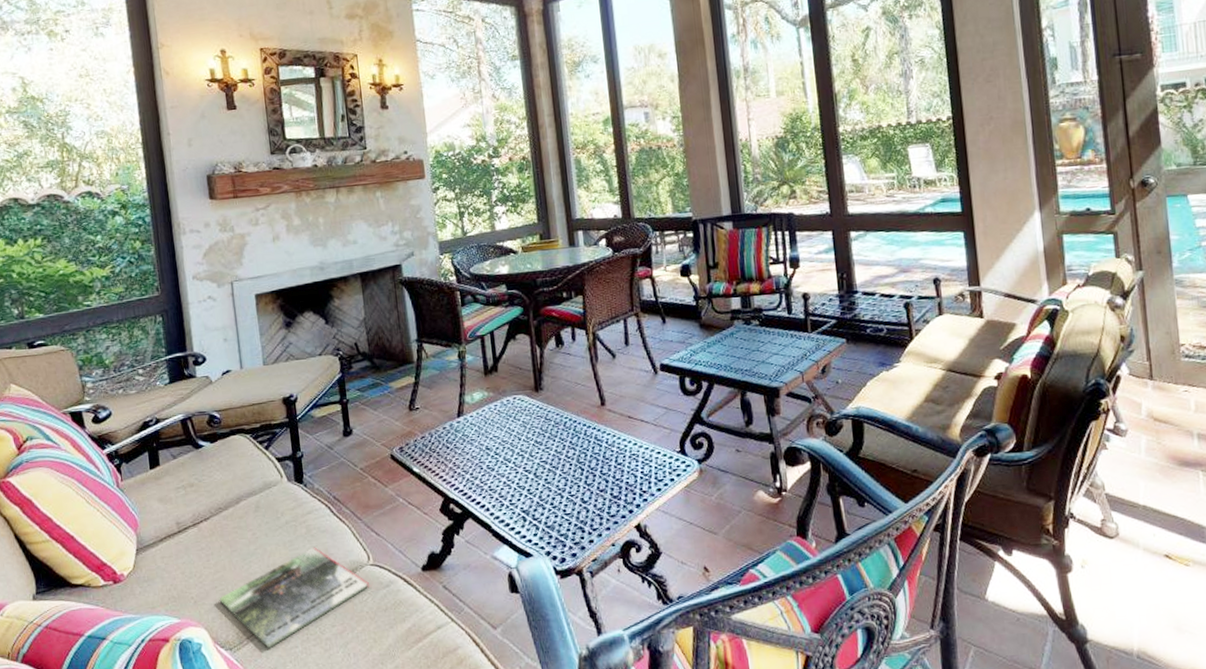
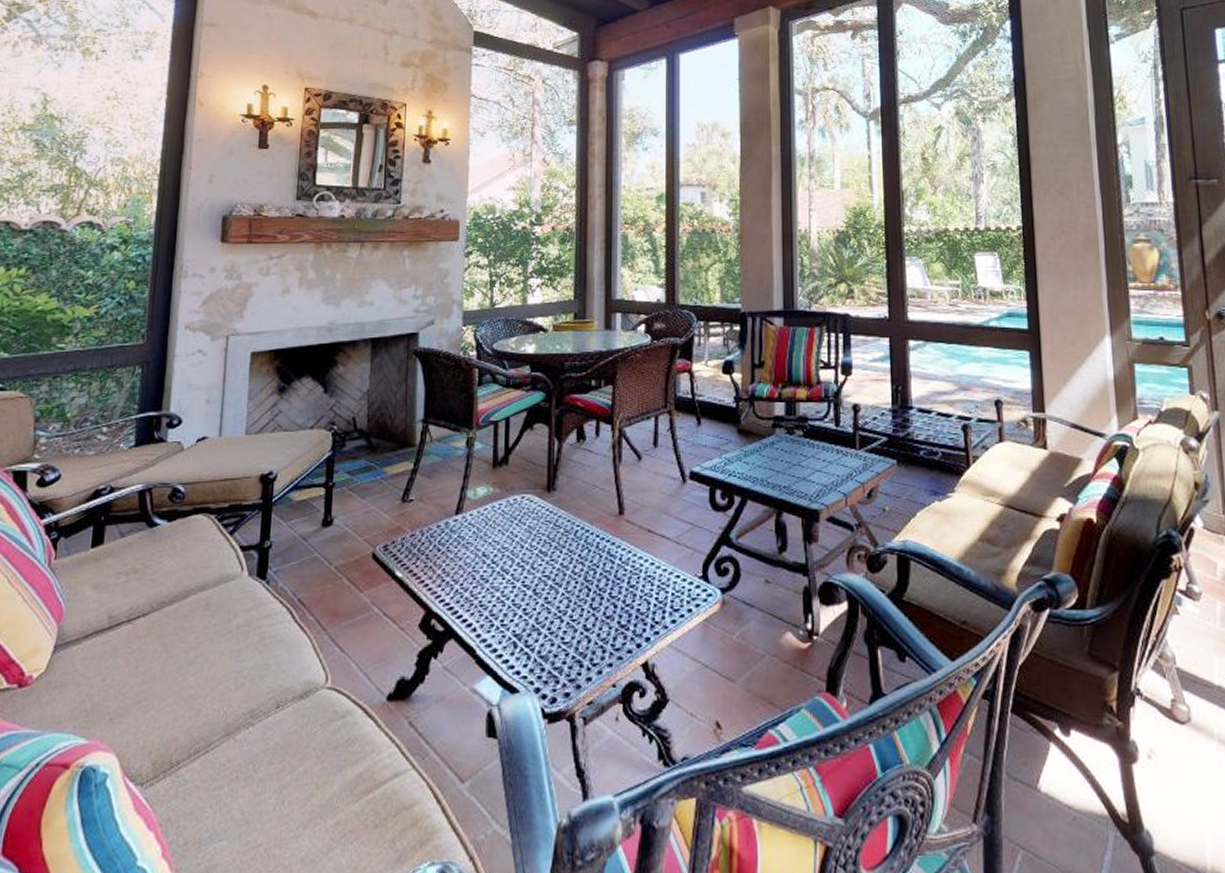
magazine: present [219,547,369,649] -> none [140,660,322,788]

